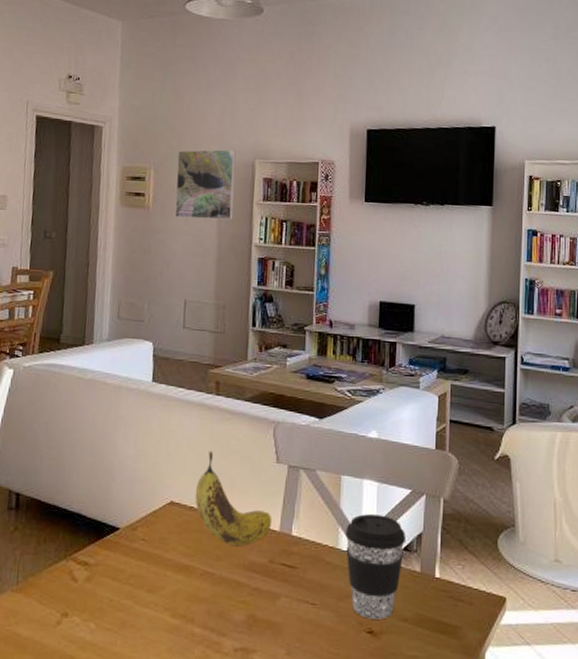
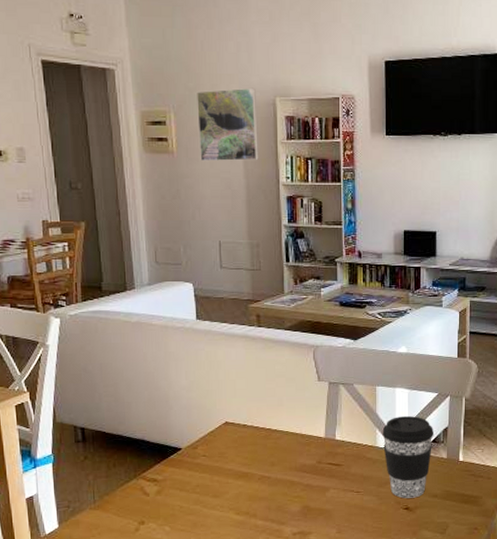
fruit: present [195,451,272,547] -> none [247,376,318,454]

